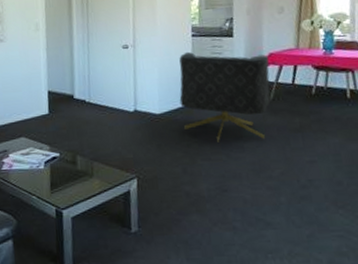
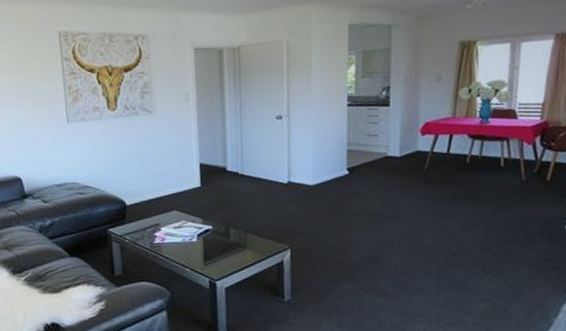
armchair: present [179,51,271,142] -> none [334,121,426,212]

